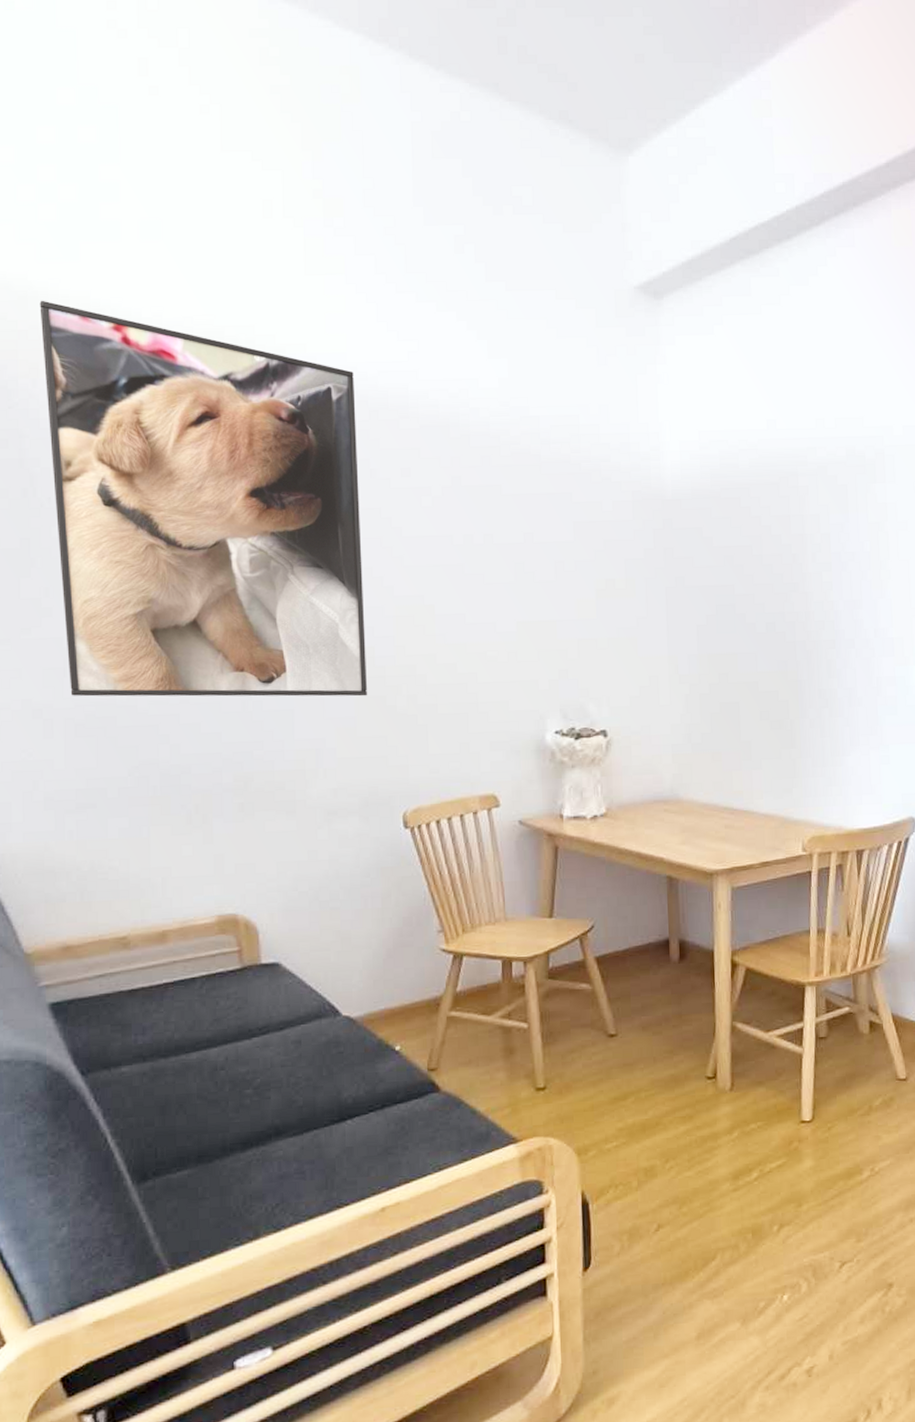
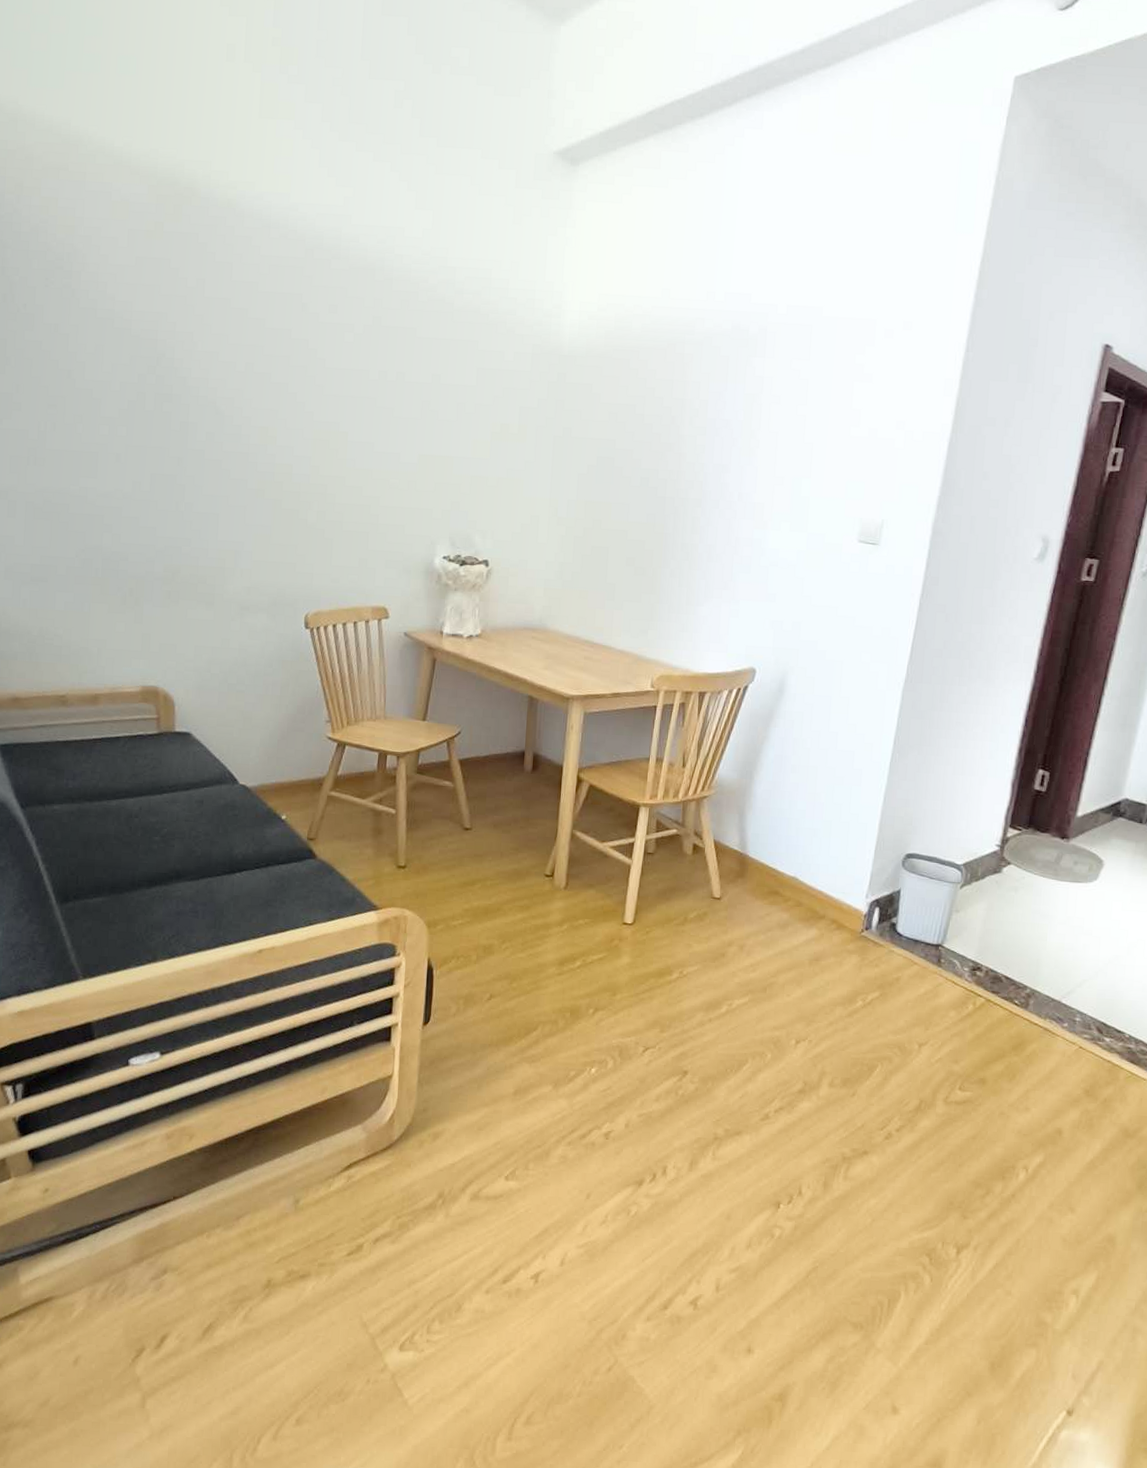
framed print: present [39,300,367,697] -> none [27,123,295,508]

